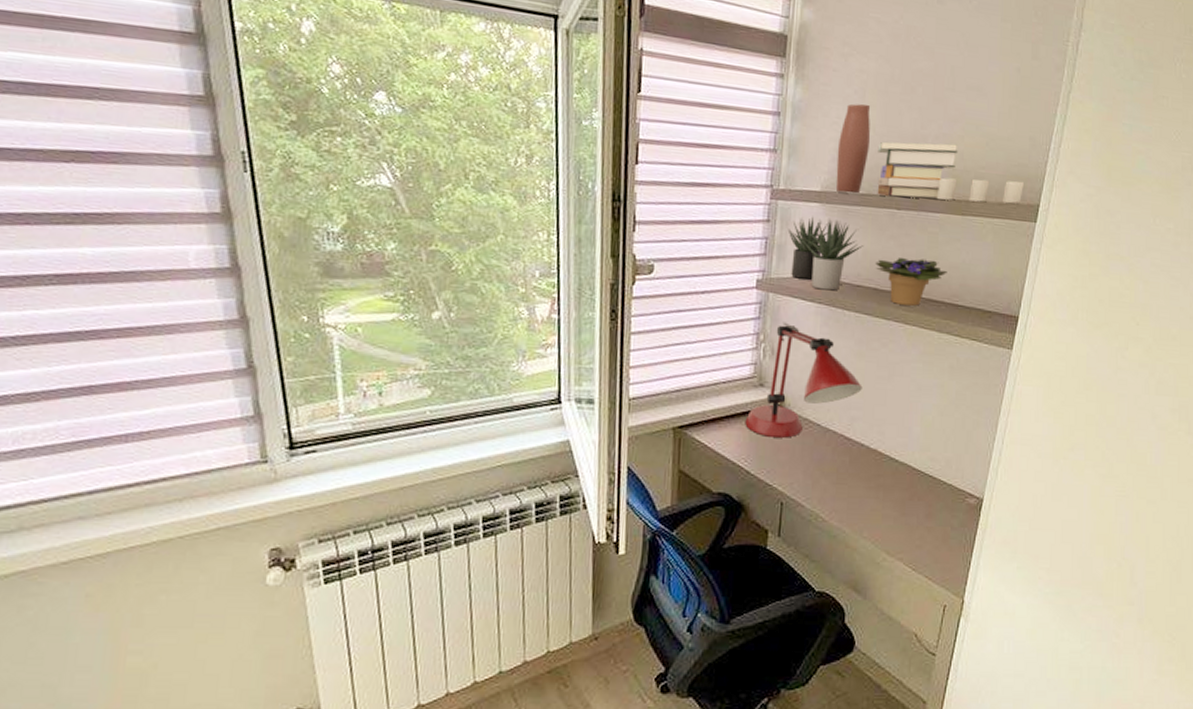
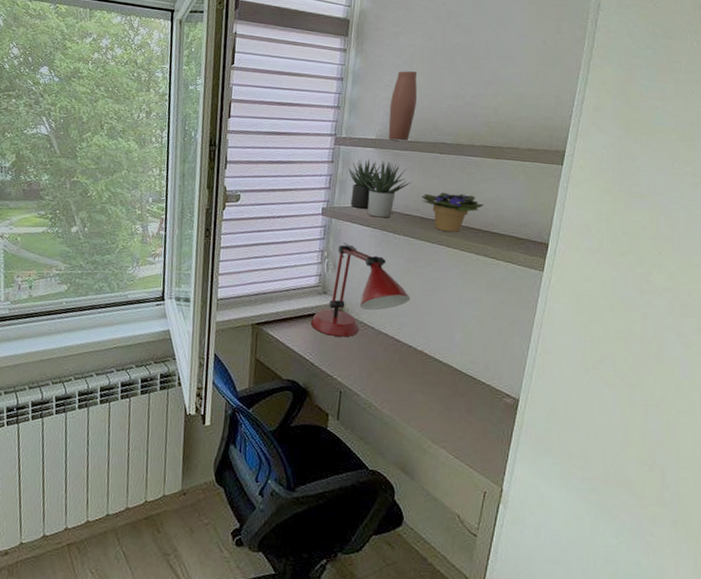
books: present [877,141,958,200] -> none [423,100,493,146]
candle: present [936,177,1025,204] -> none [473,128,552,150]

